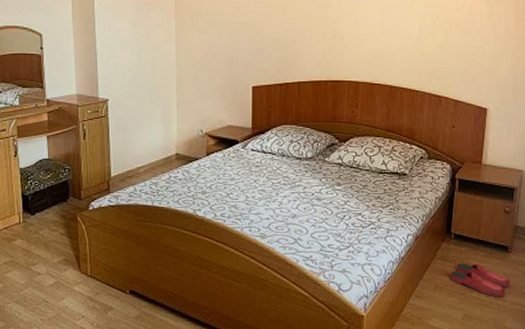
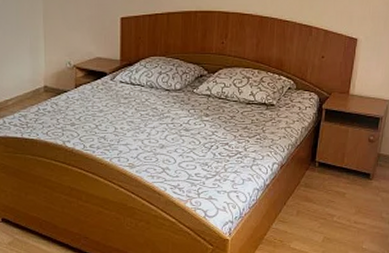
slippers: present [450,263,510,297] -> none [312,190,370,221]

